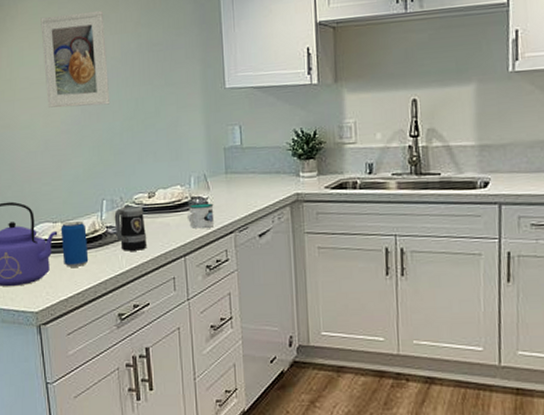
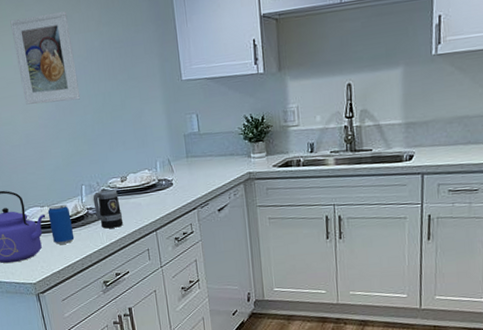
mug: present [188,203,215,229] -> none [156,184,180,207]

